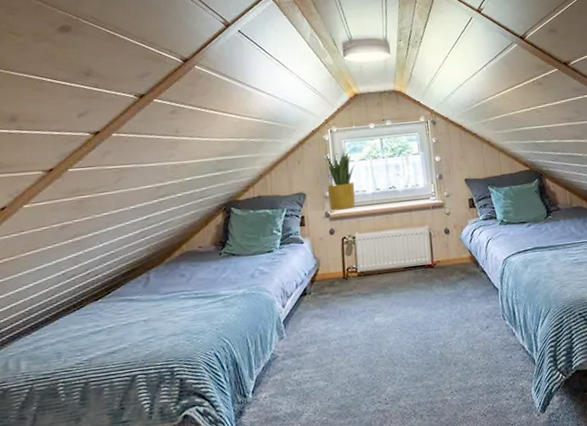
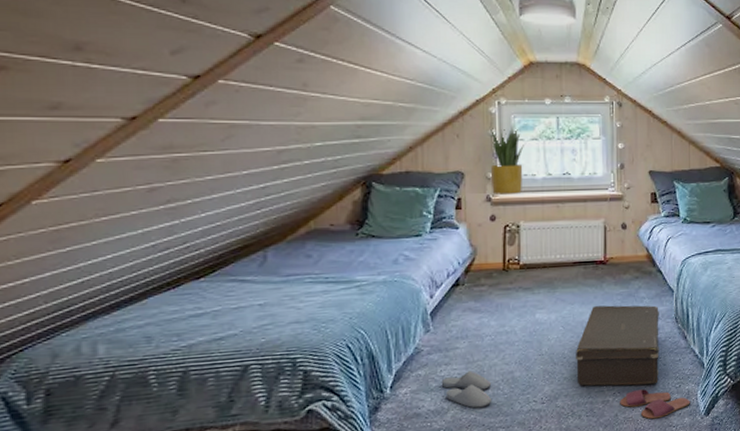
slippers: none [295,374,341,410] -> present [441,371,492,408]
suitcase: none [413,304,493,386] -> present [576,305,660,386]
slippers: none [458,387,526,418] -> present [620,389,690,419]

